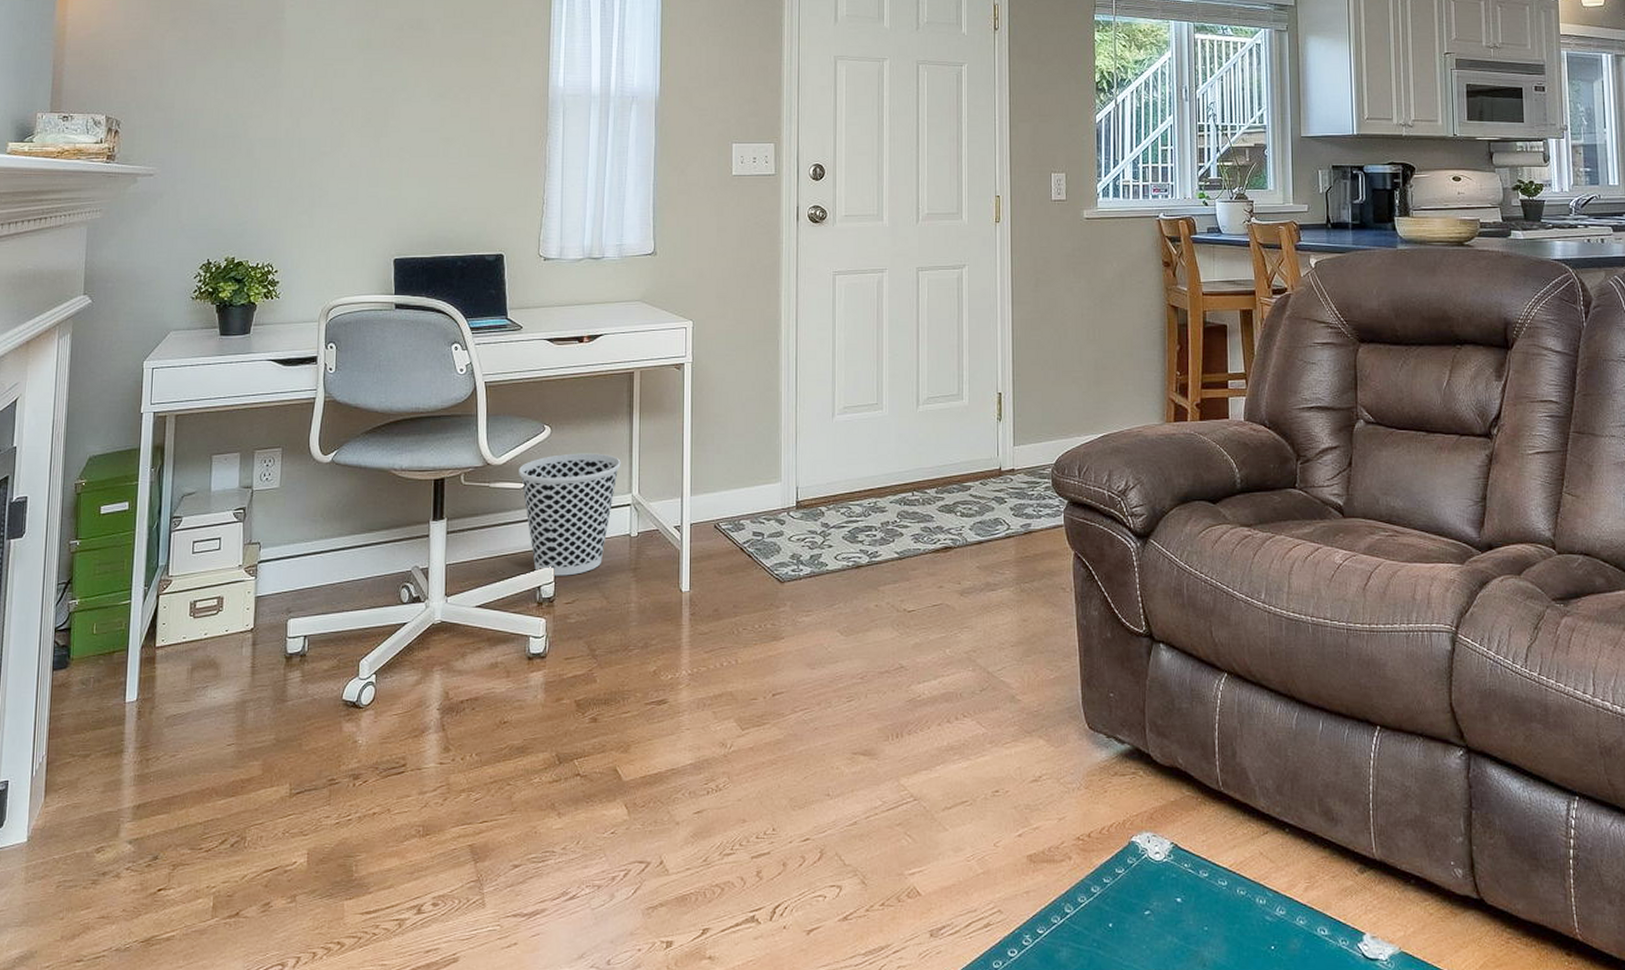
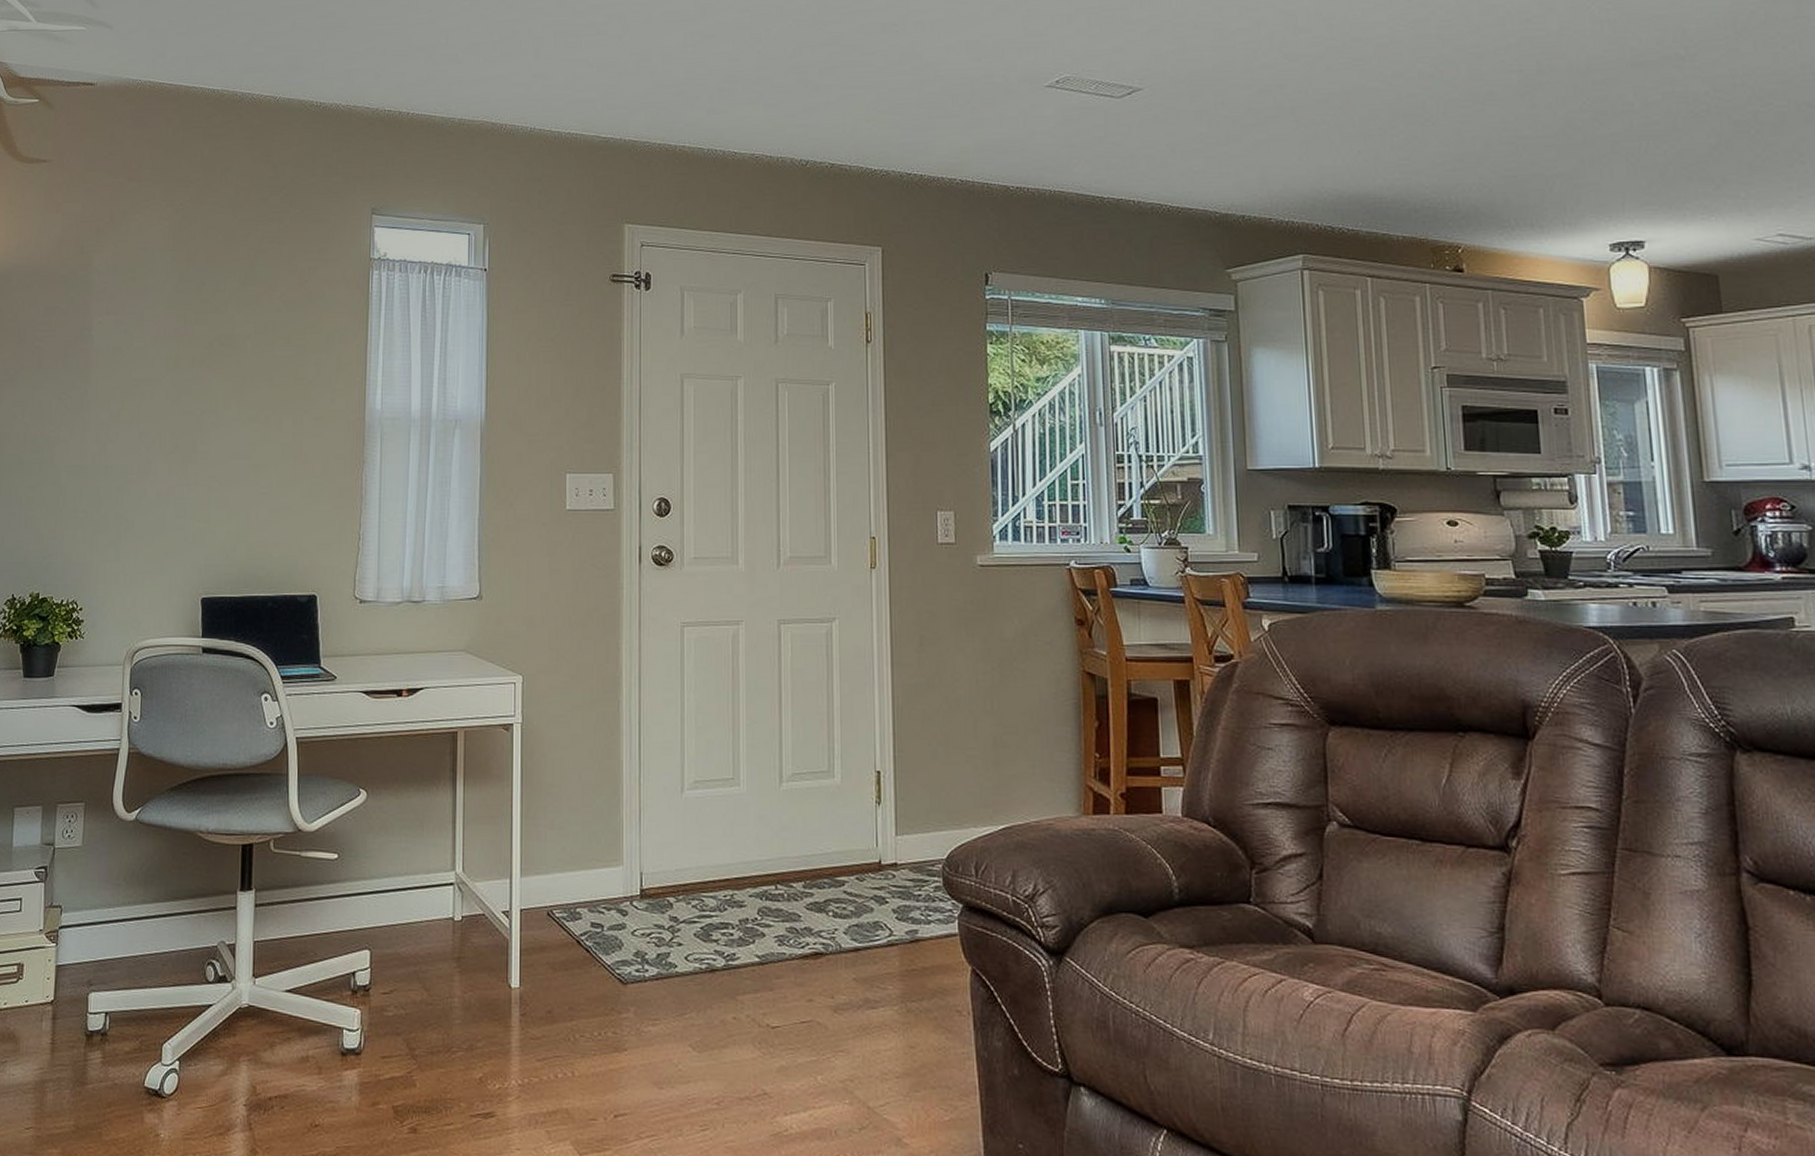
wastebasket: present [519,453,621,576] -> none [332,822,443,962]

